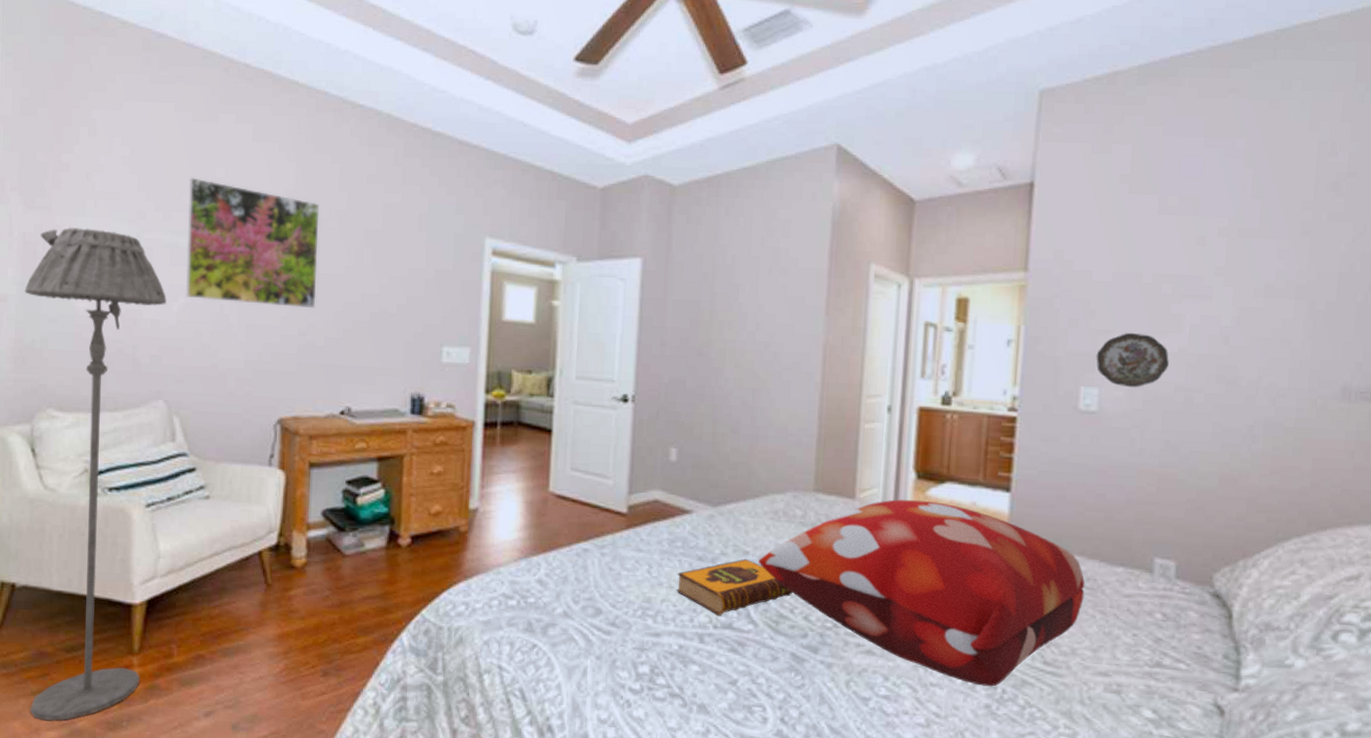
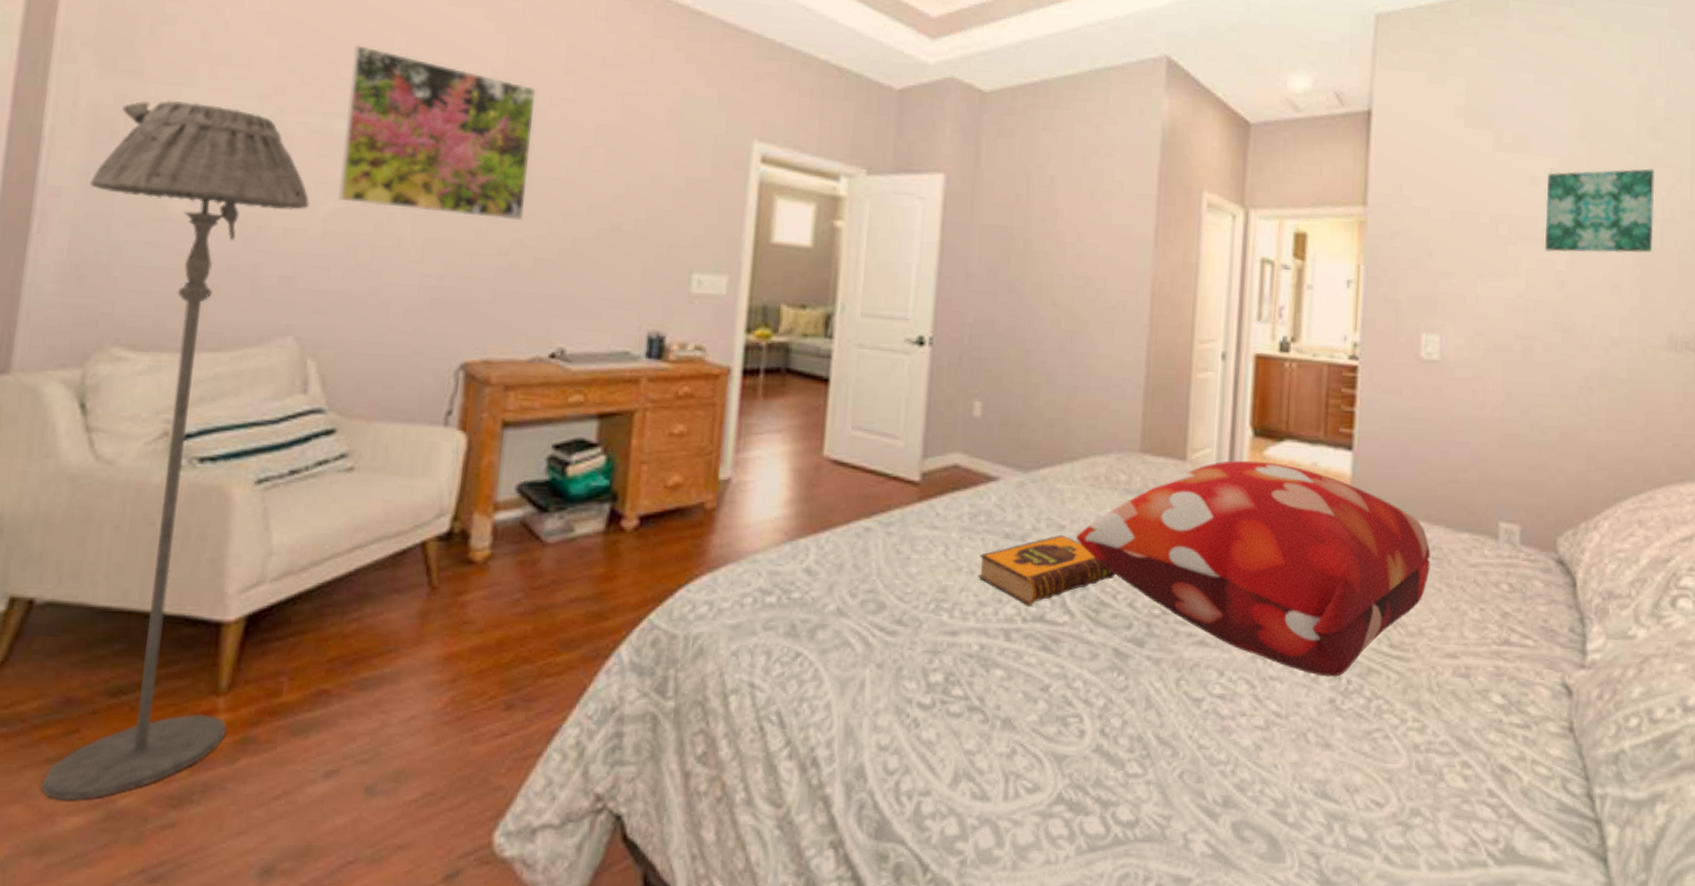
decorative plate: present [1096,332,1169,388] -> none [1436,275,1508,335]
wall art: none [1210,224,1334,309] -> present [1545,169,1655,253]

